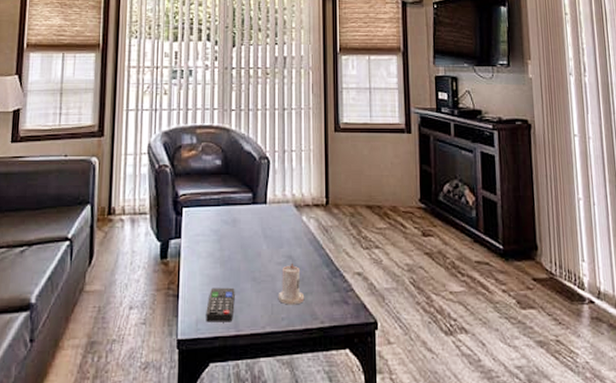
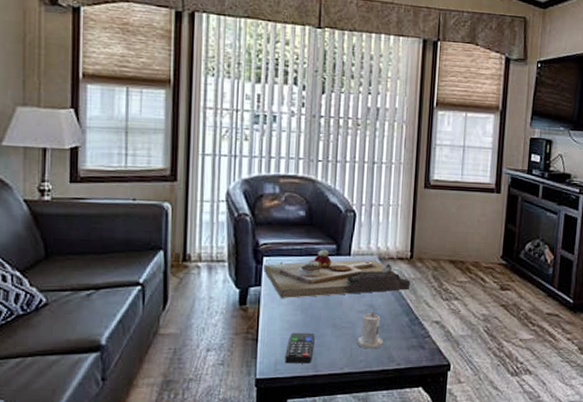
decorative tray: none [183,198,328,251] -> present [264,249,411,298]

